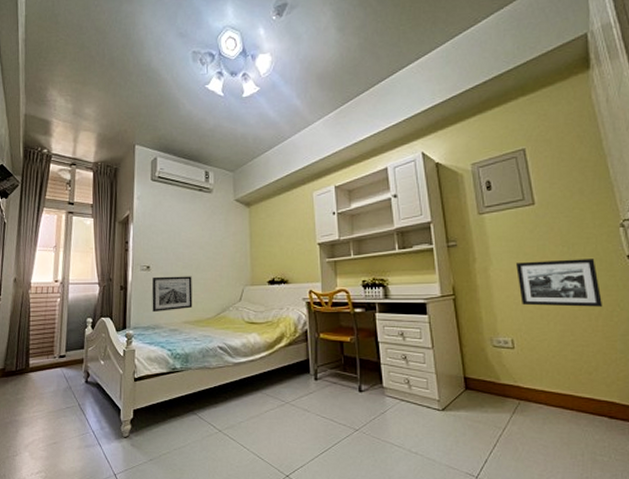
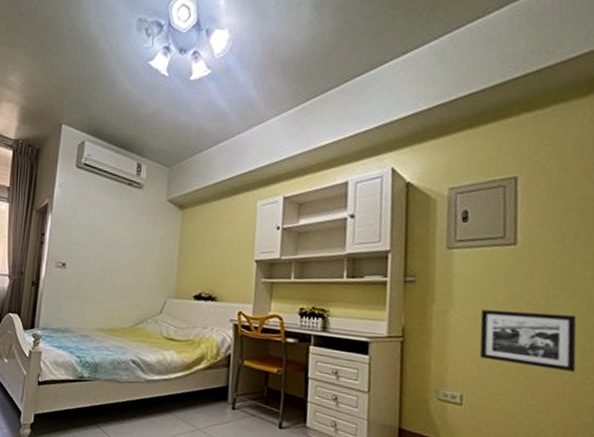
wall art: present [151,276,193,313] -> none [64,275,110,315]

